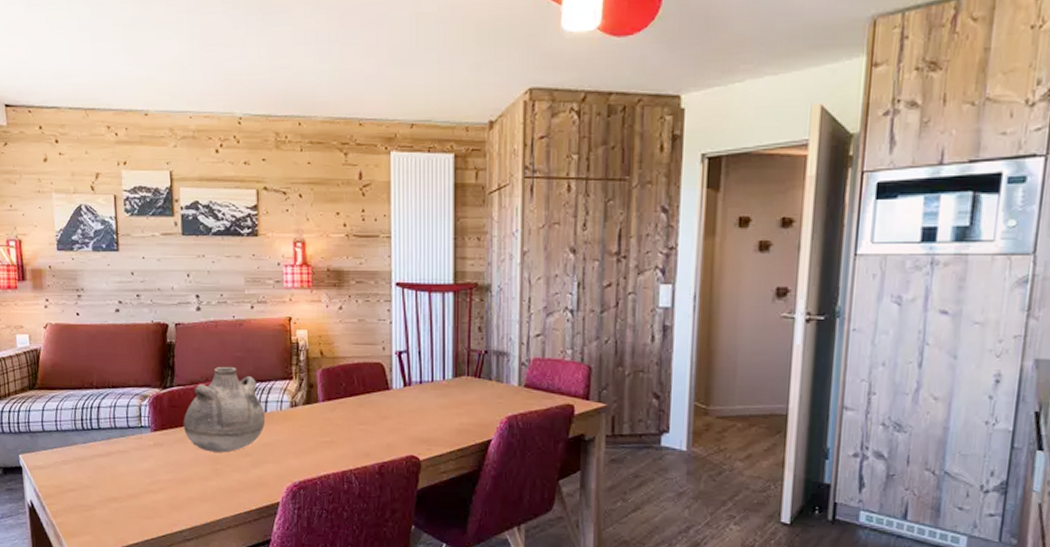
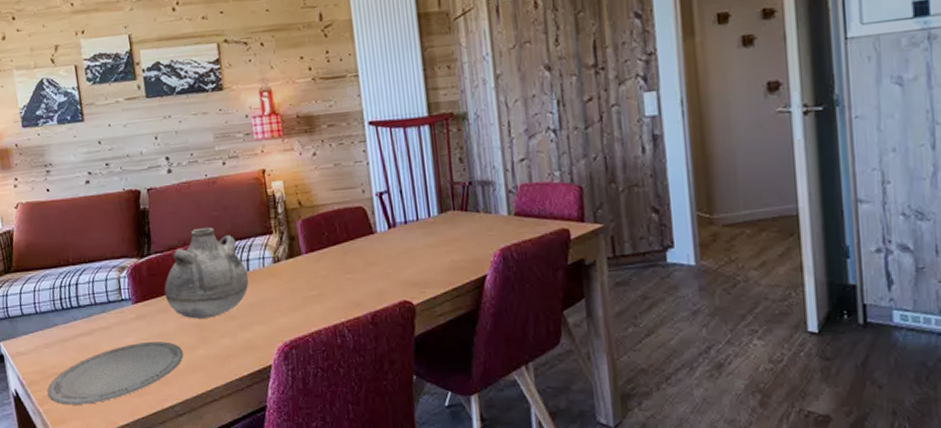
plate: none [61,469,196,522] -> present [47,341,184,405]

